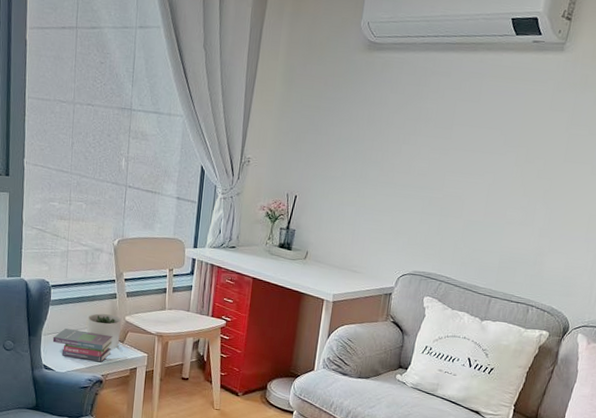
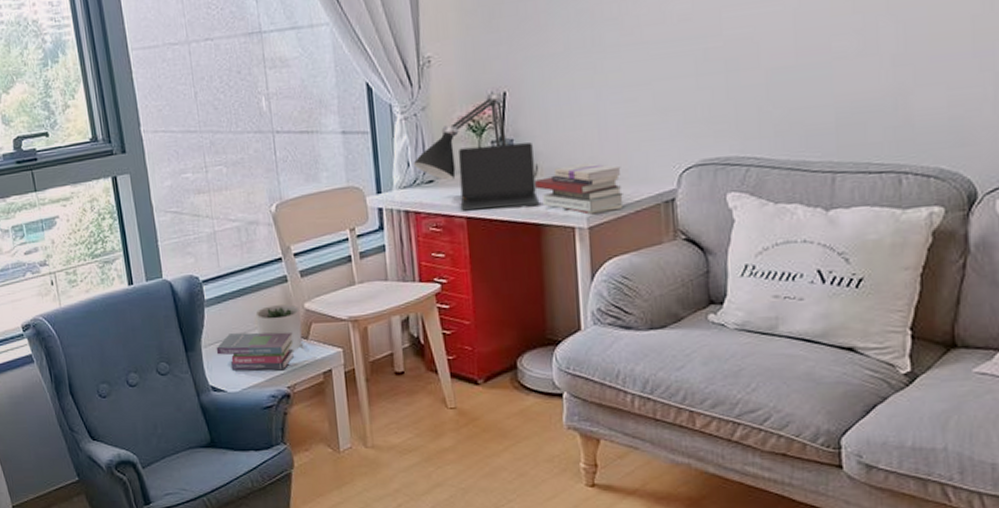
desk lamp: none [223,194,296,249] -> present [413,93,509,181]
laptop: none [250,228,308,279] -> present [458,142,540,211]
books: none [304,256,362,294] -> present [535,162,624,215]

